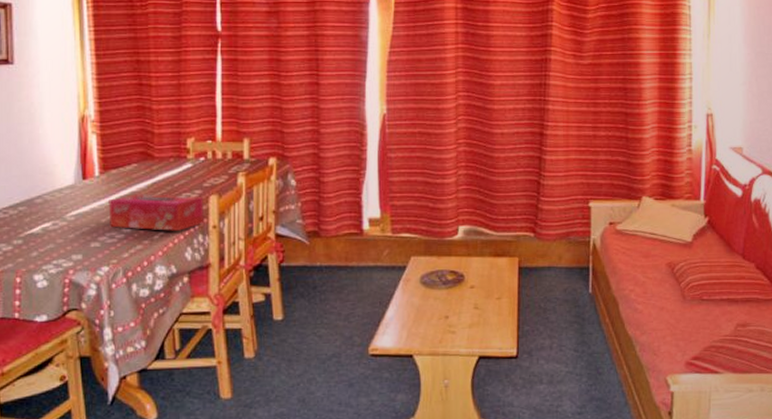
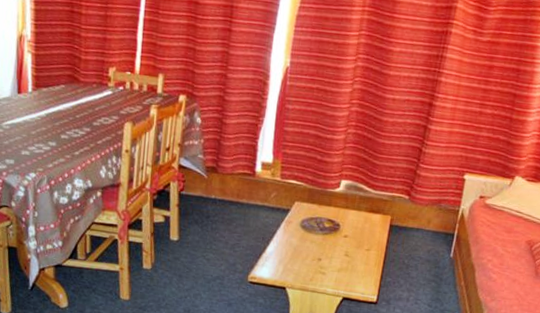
tissue box: present [108,194,204,231] -> none [38,112,119,151]

